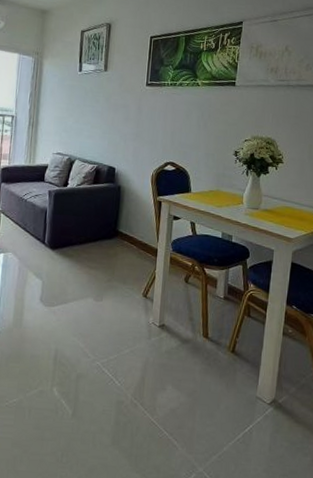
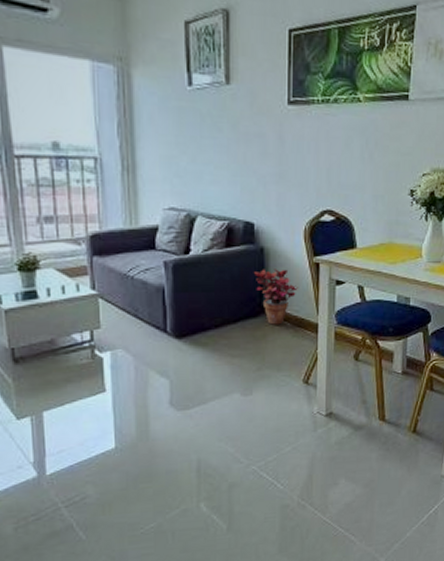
potted plant: none [112,202,145,247] -> present [254,269,299,325]

